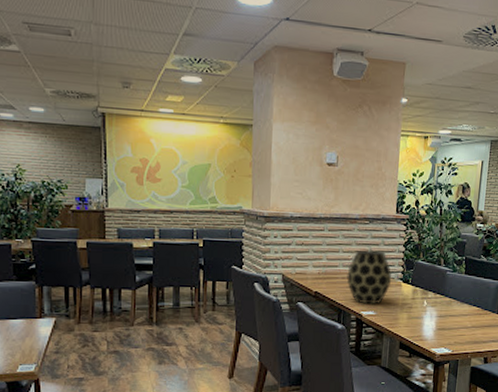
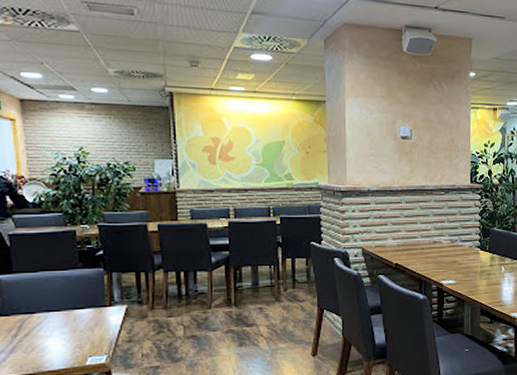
vase: present [346,250,393,305] -> none [426,220,470,273]

